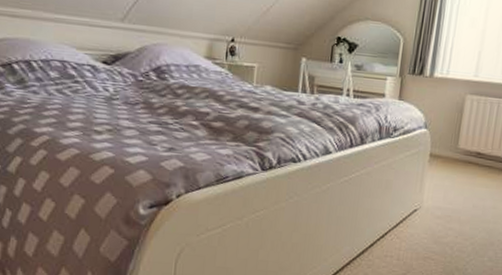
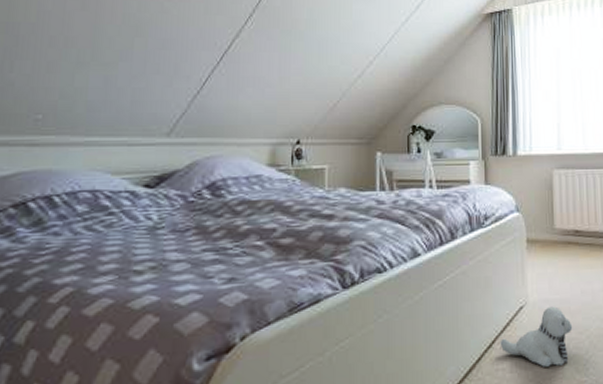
plush toy: none [391,213,460,262] -> present [500,306,573,367]

